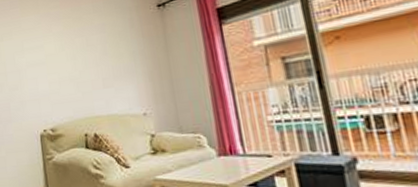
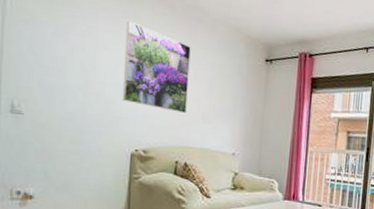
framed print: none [15,9,86,86] -> present [122,20,191,114]

